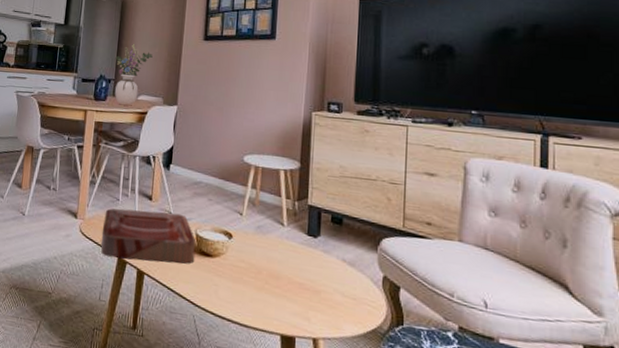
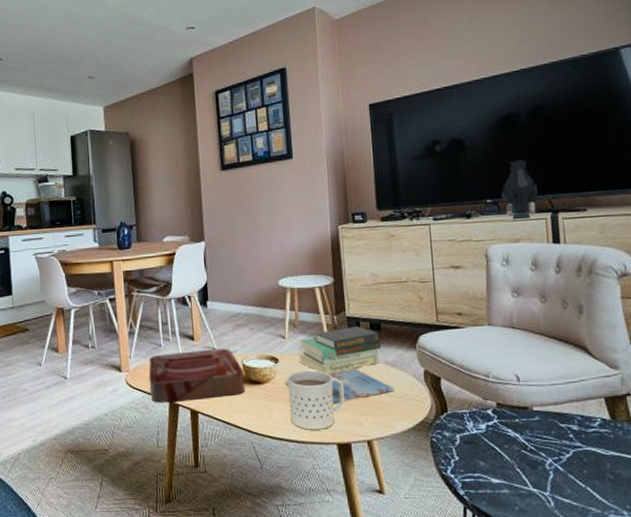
bouquet: present [114,44,153,106] -> none [133,185,172,250]
magazine: none [235,258,349,292] -> present [284,367,395,403]
mug: none [236,251,297,317] -> present [288,369,346,430]
books: none [254,215,341,261] -> present [299,326,381,374]
vase: none [487,75,531,138] -> present [500,160,540,220]

